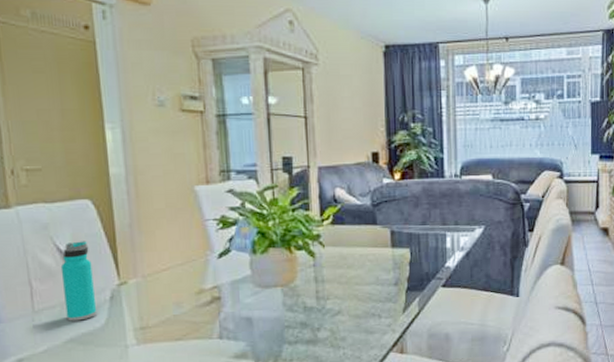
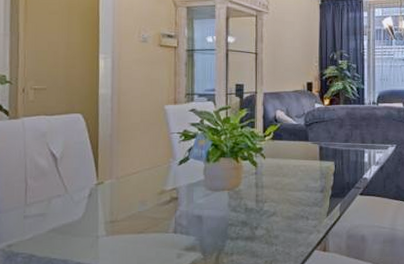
water bottle: present [60,241,97,321] -> none [51,147,77,214]

